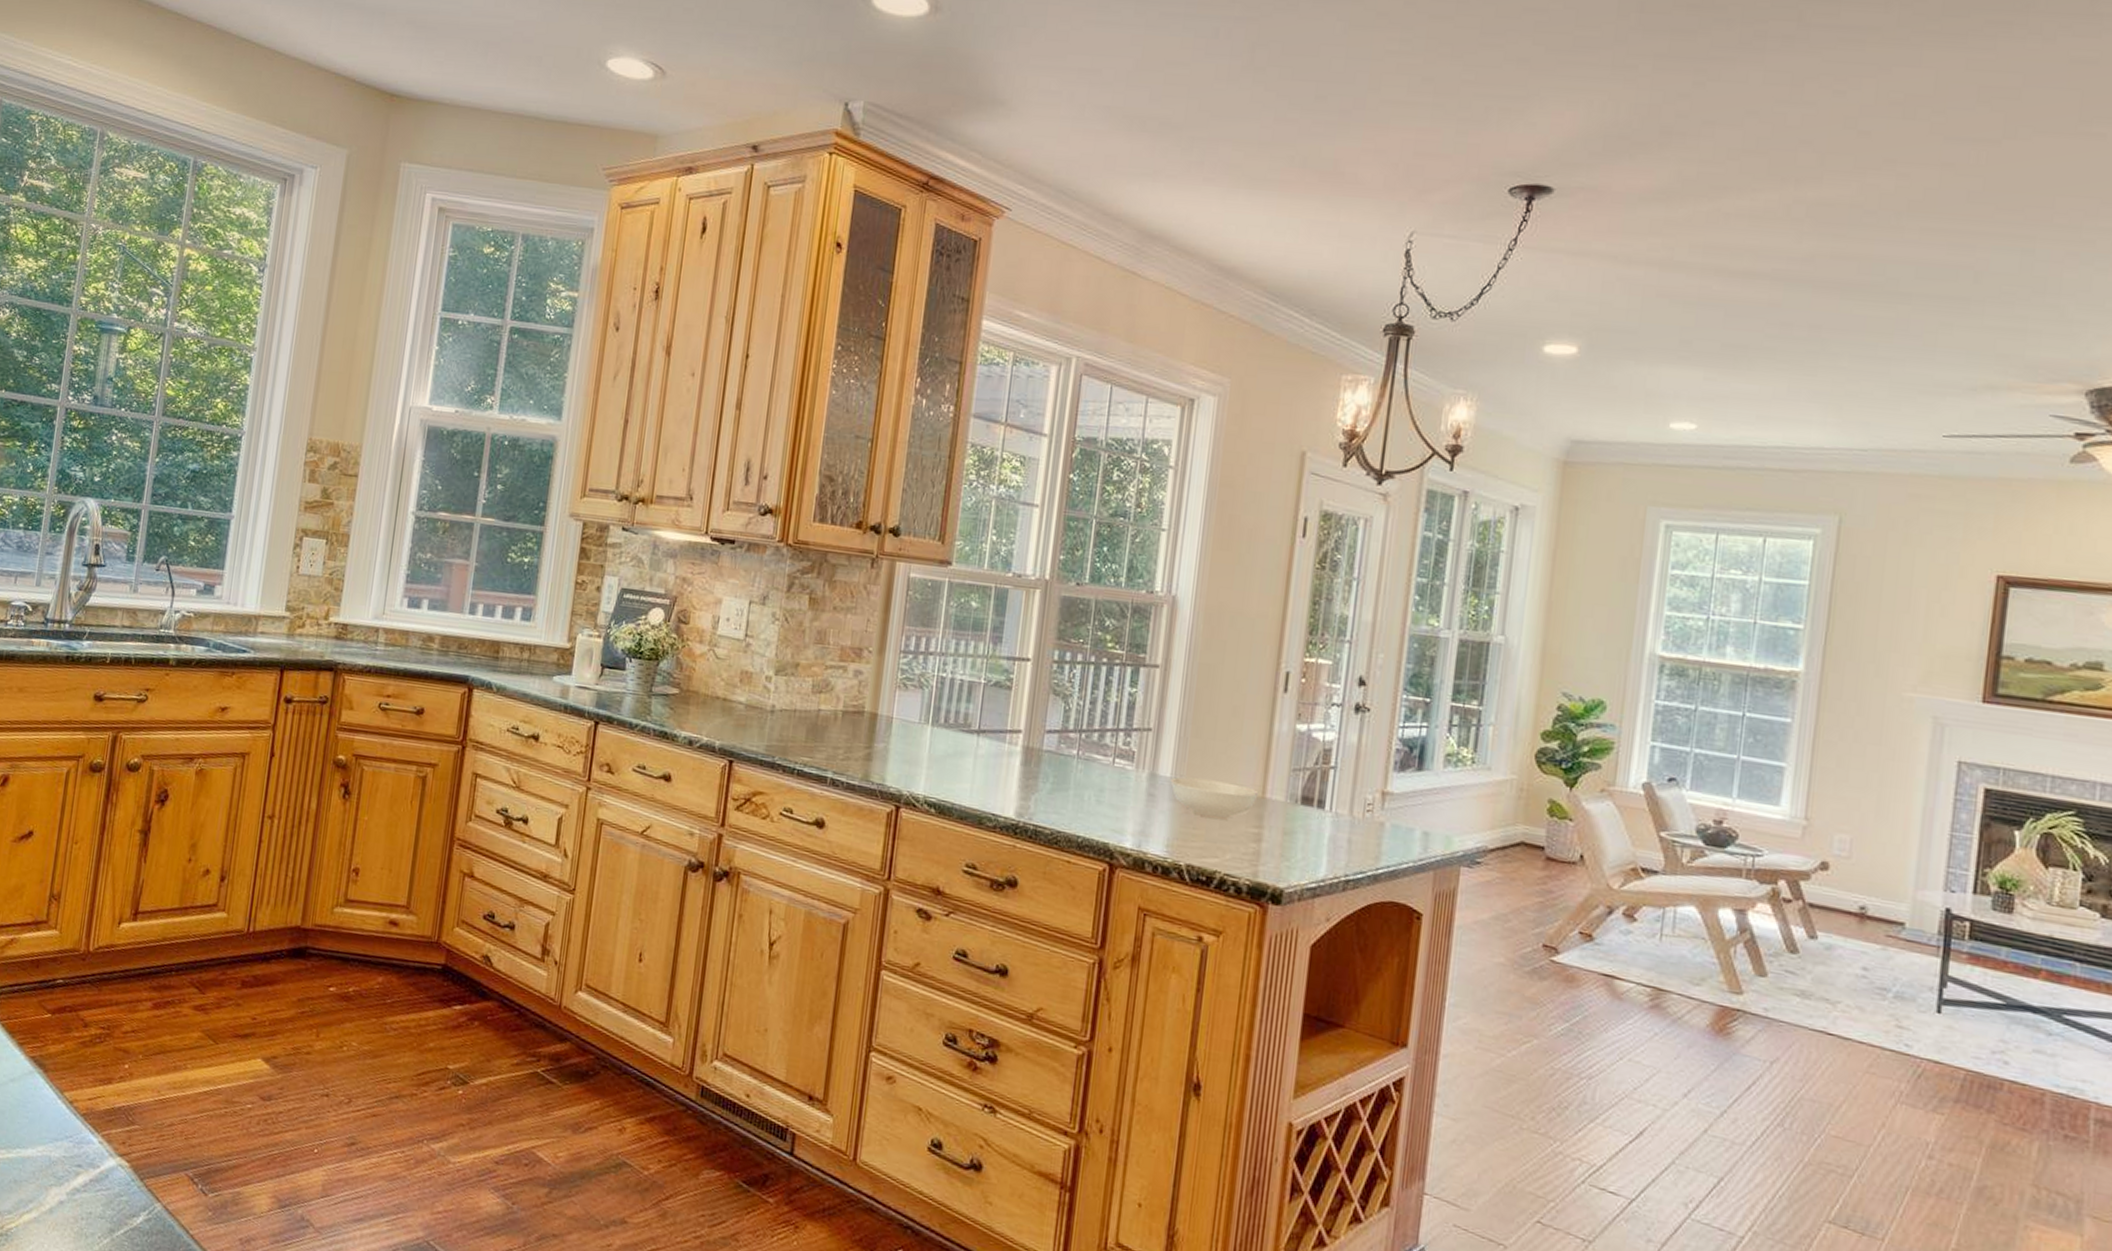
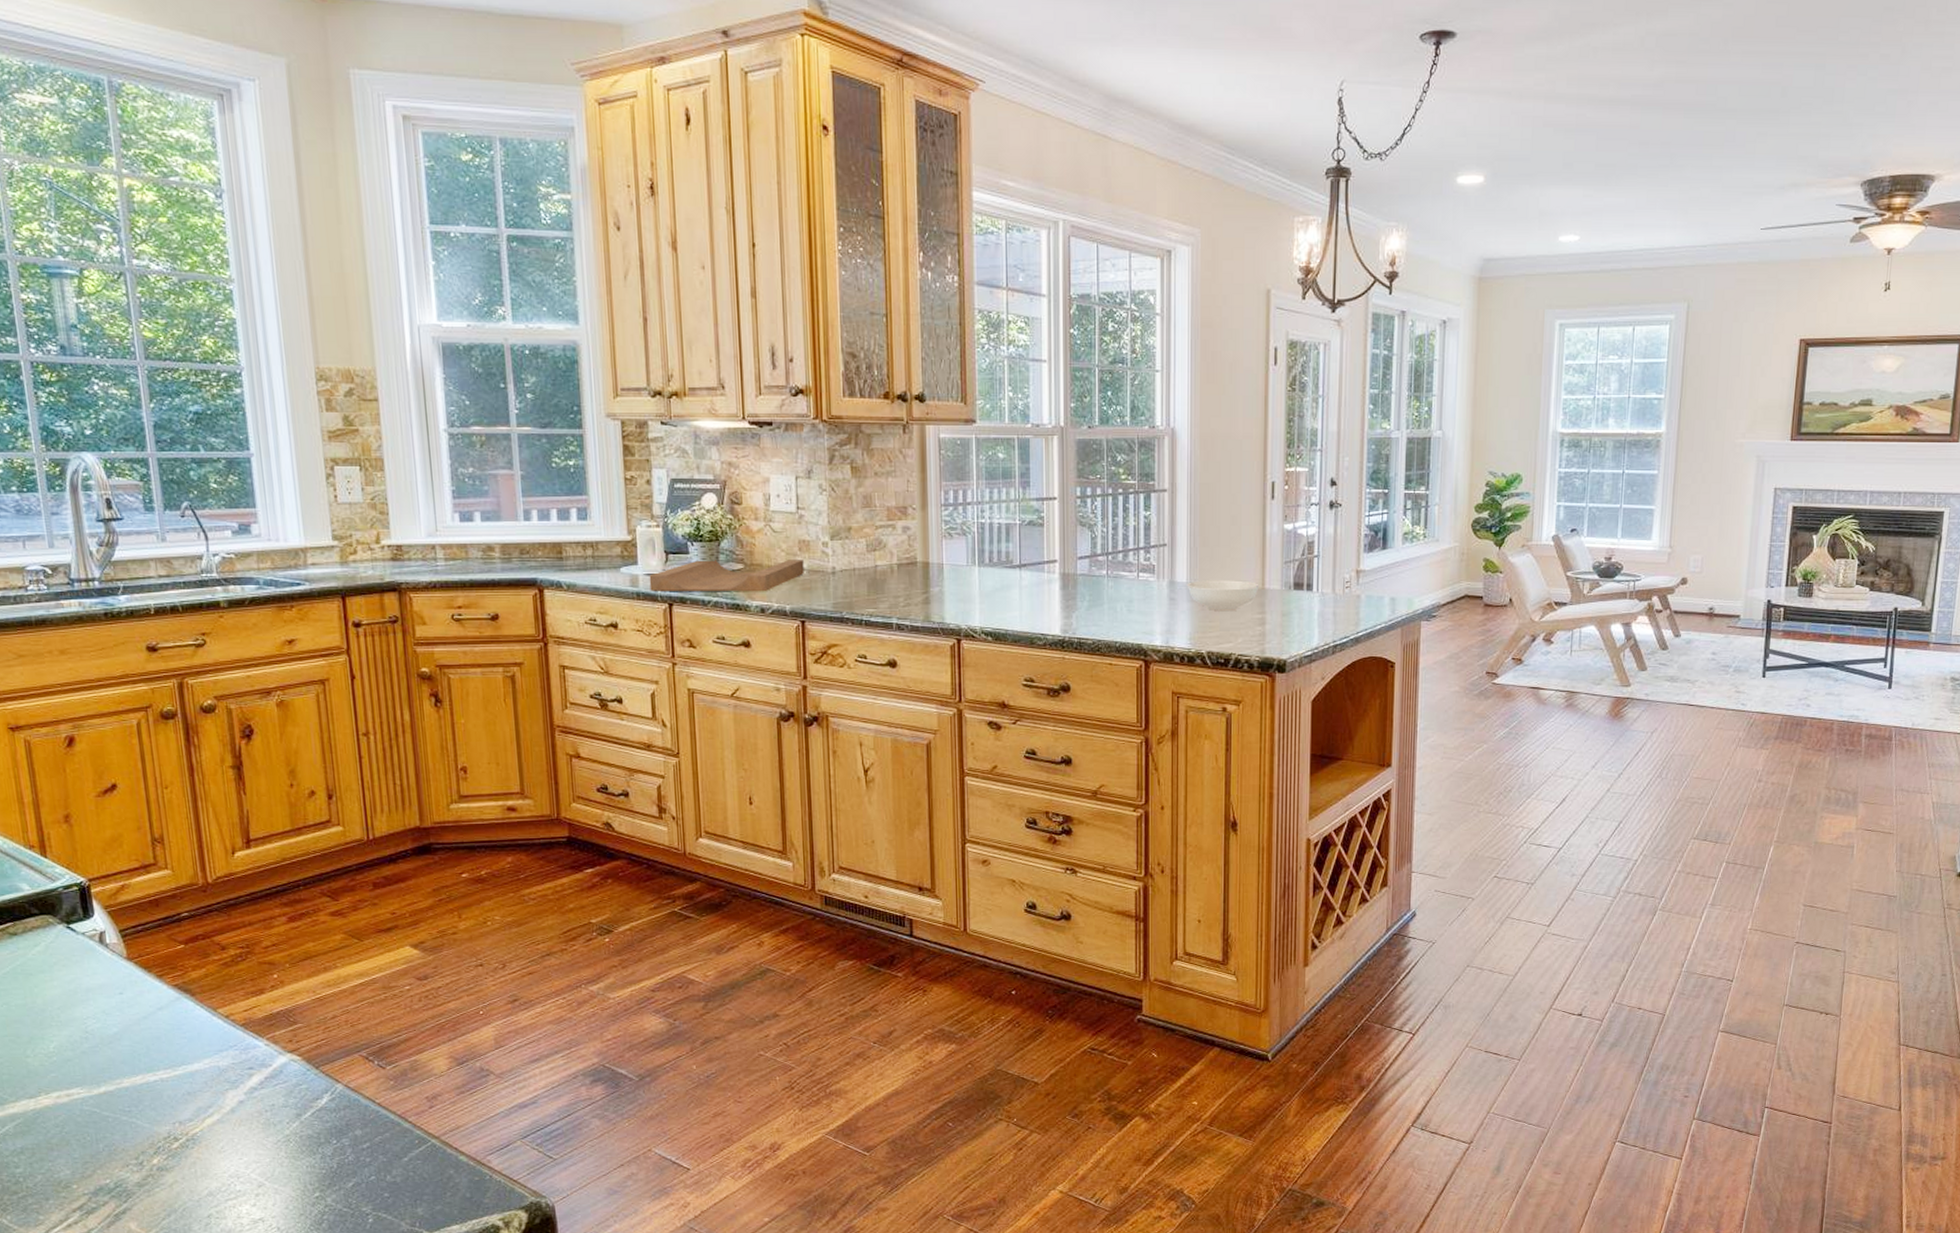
cutting board: none [578,677,743,722] -> present [649,558,804,591]

